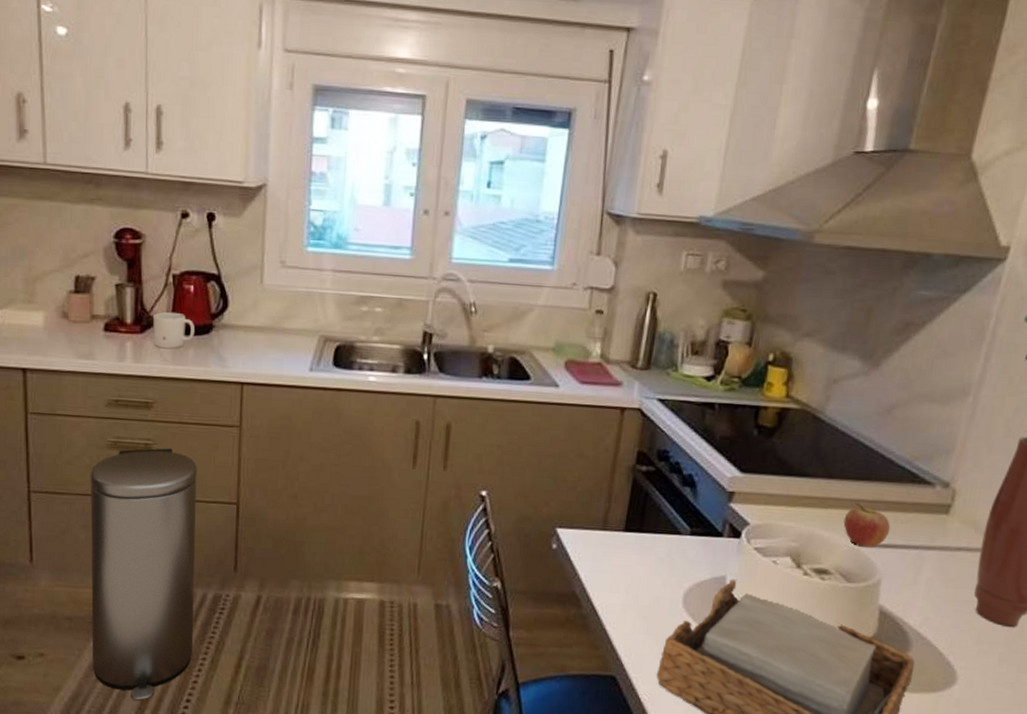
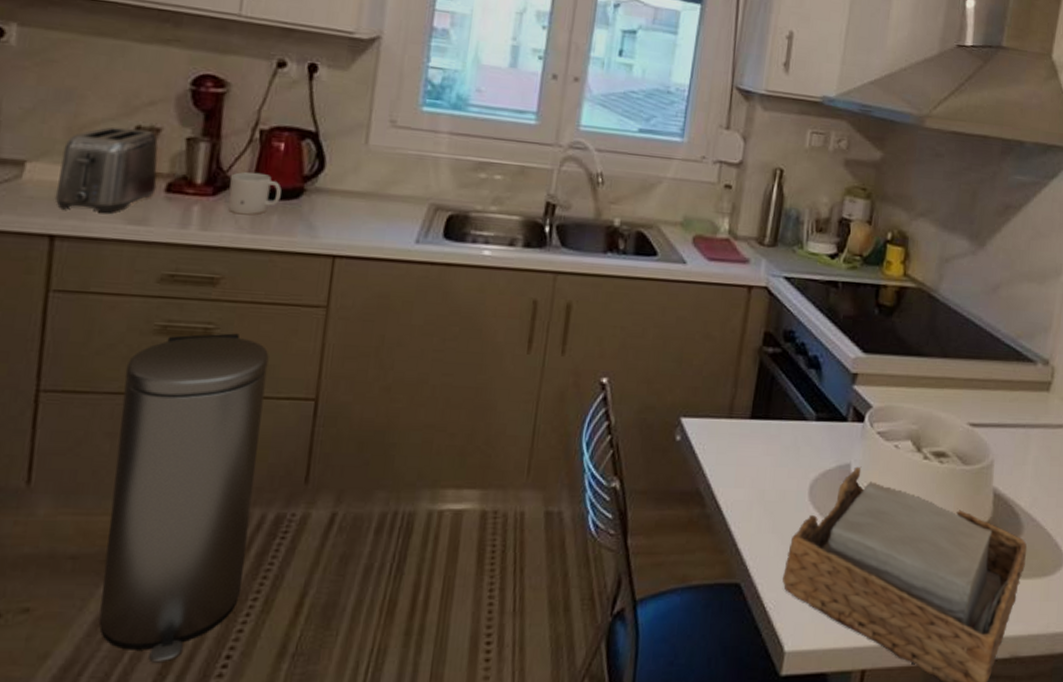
toaster: none [22,277,97,350] -> present [54,126,158,213]
fruit: present [843,503,891,548] -> none [958,382,1000,428]

